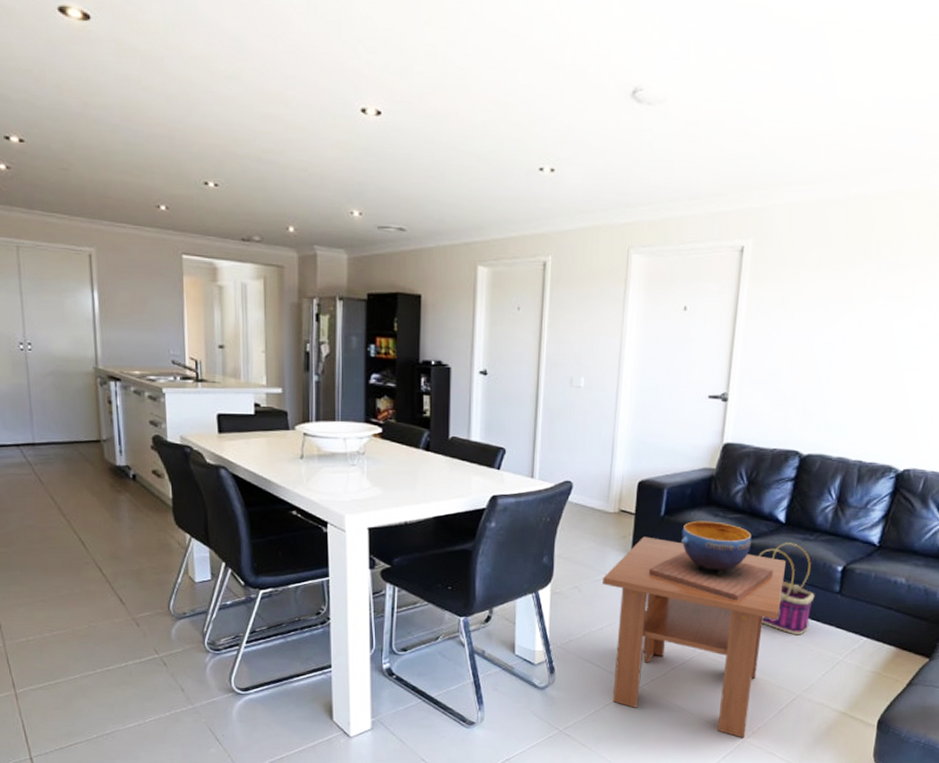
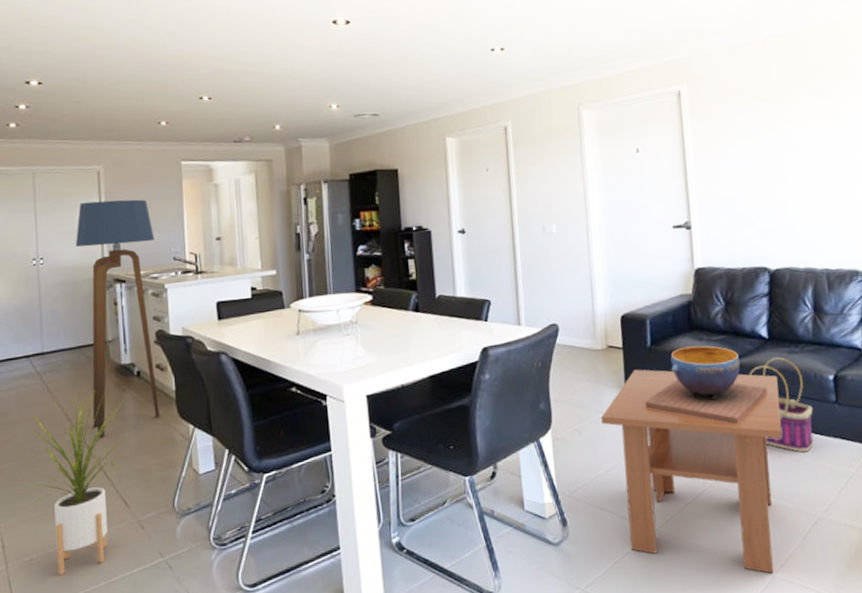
house plant: none [17,488,131,658] -> present [23,390,135,575]
floor lamp: none [65,287,156,536] -> present [75,199,160,438]

